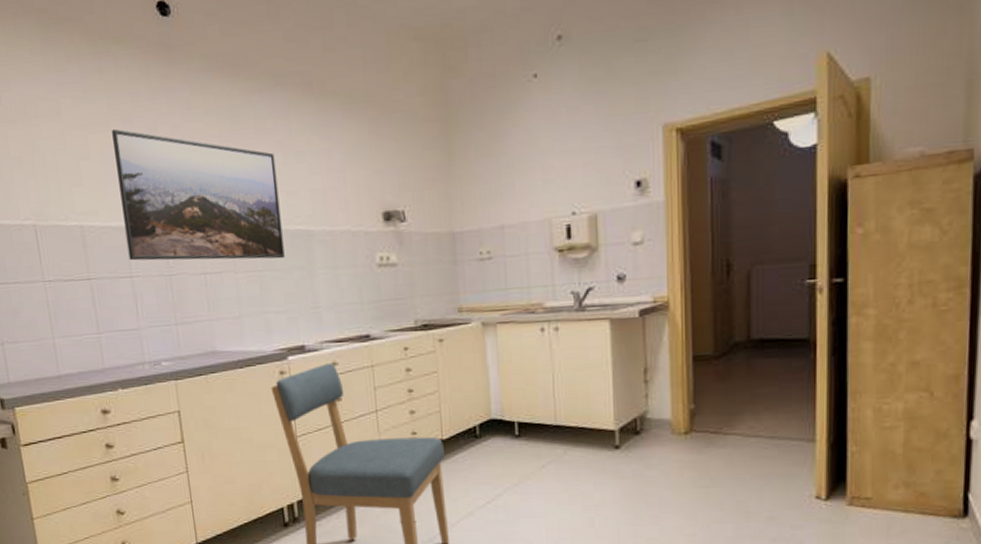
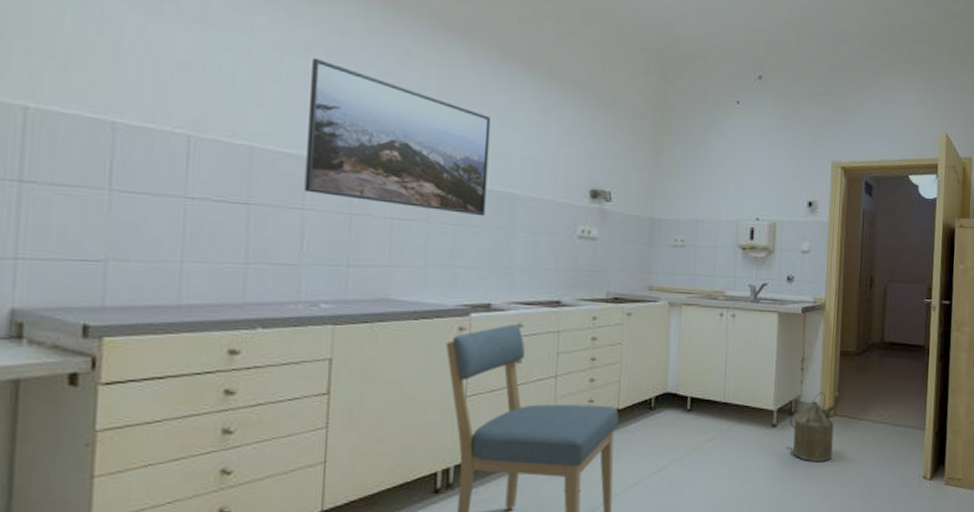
watering can: none [635,405,693,484] -> present [790,392,837,461]

